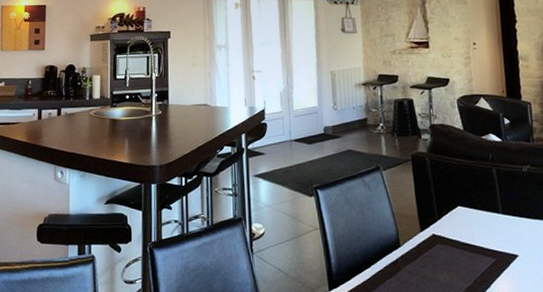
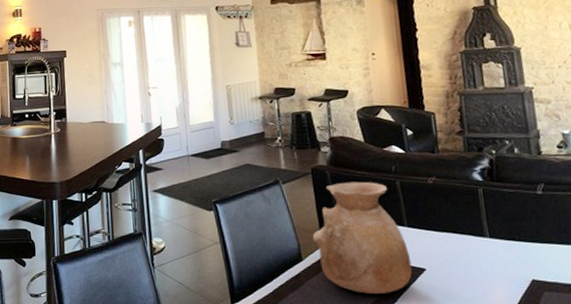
vase: none [410,169,506,280] -> present [312,181,412,294]

